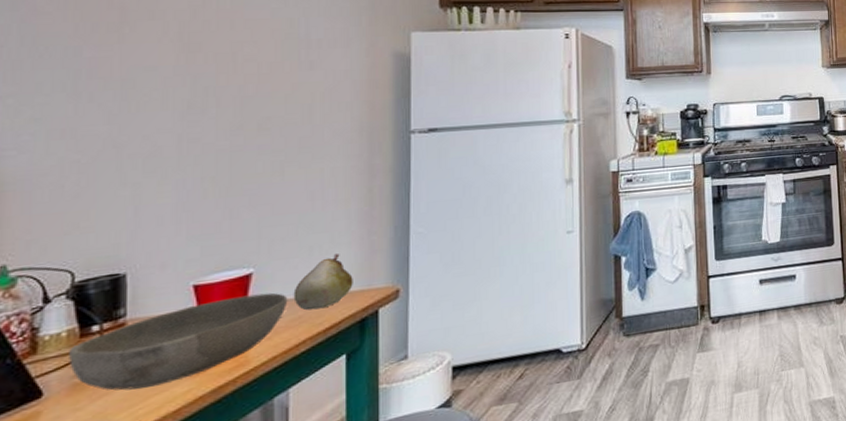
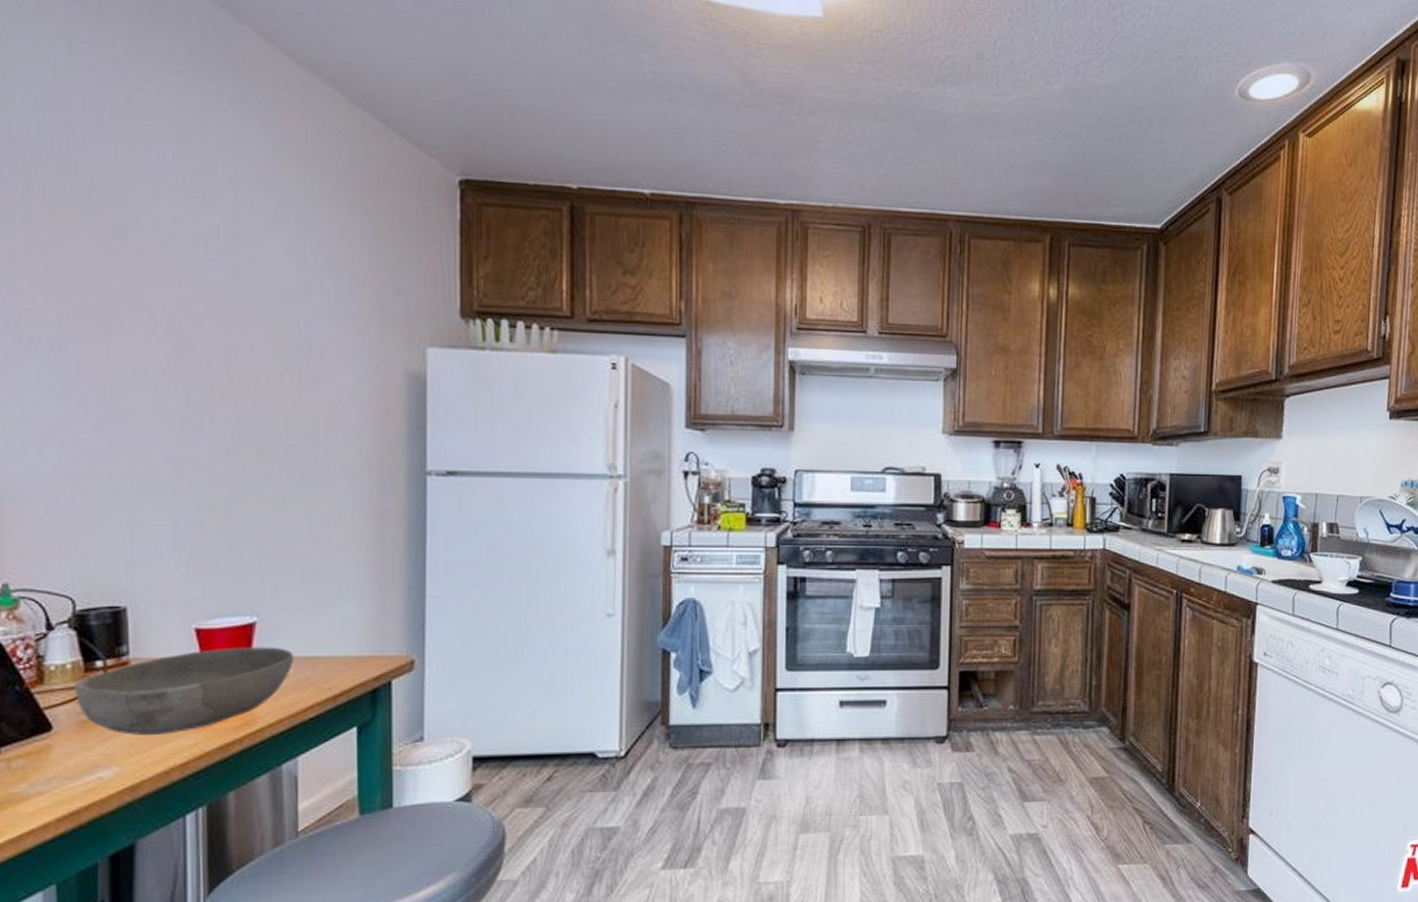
fruit: present [293,254,353,311] -> none [300,611,364,672]

